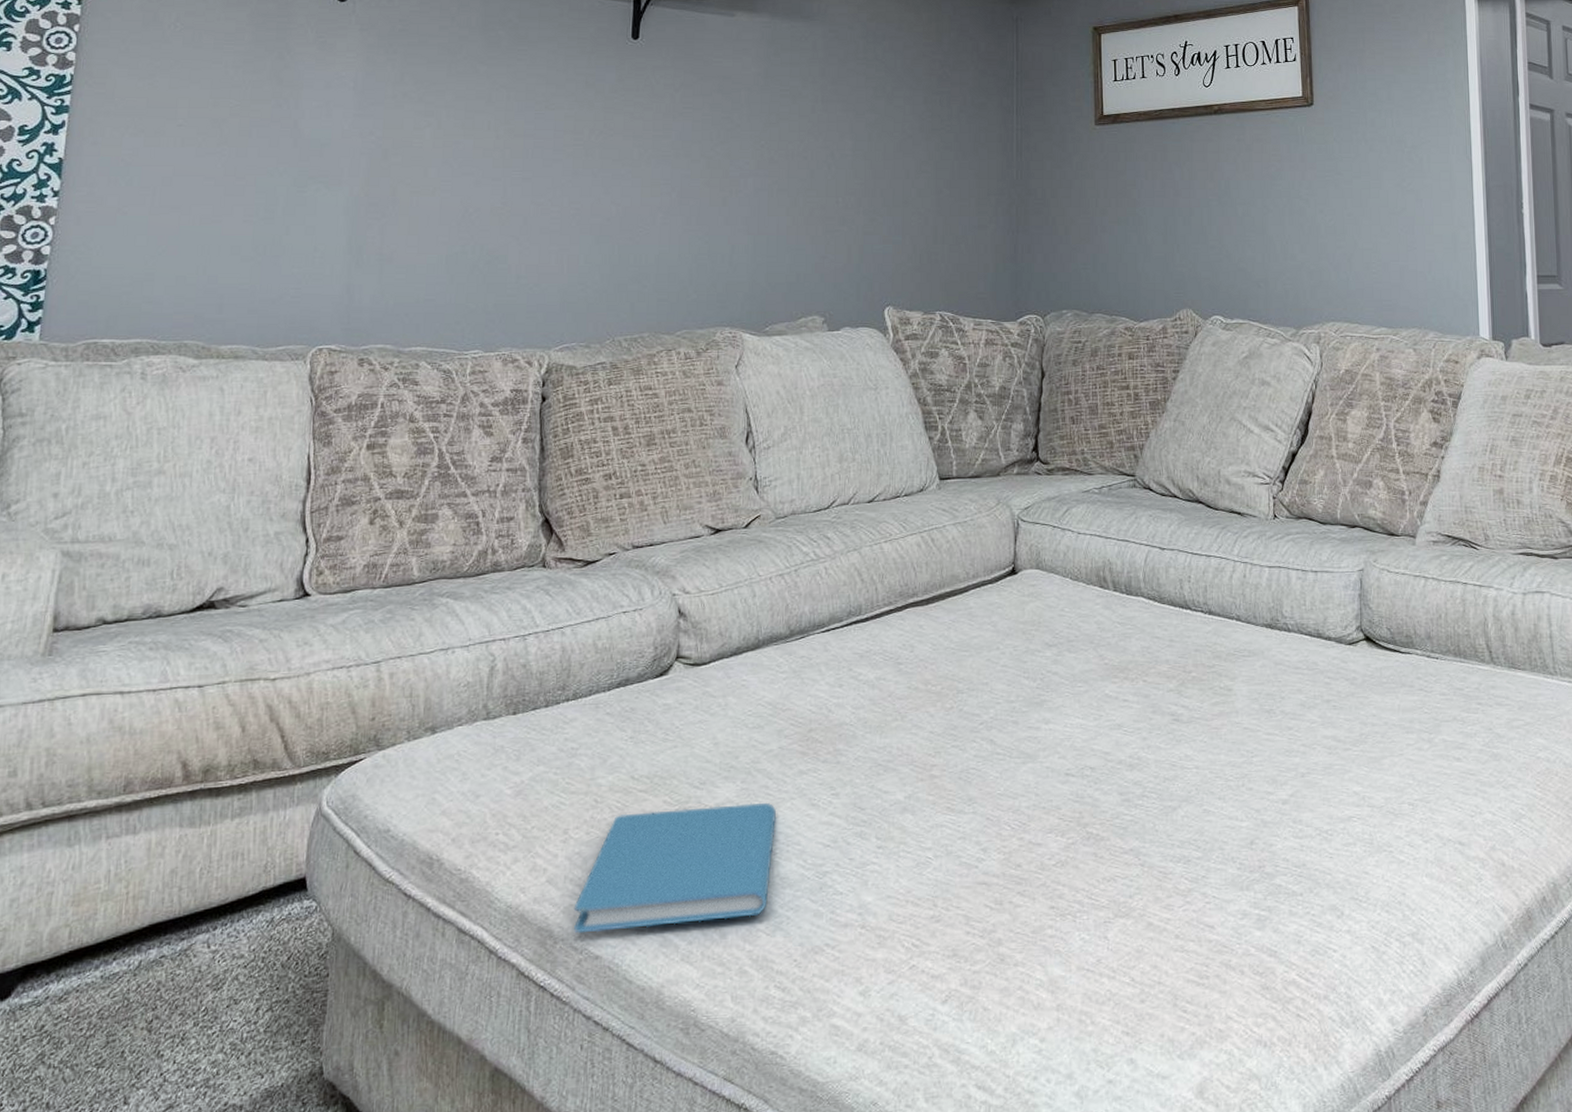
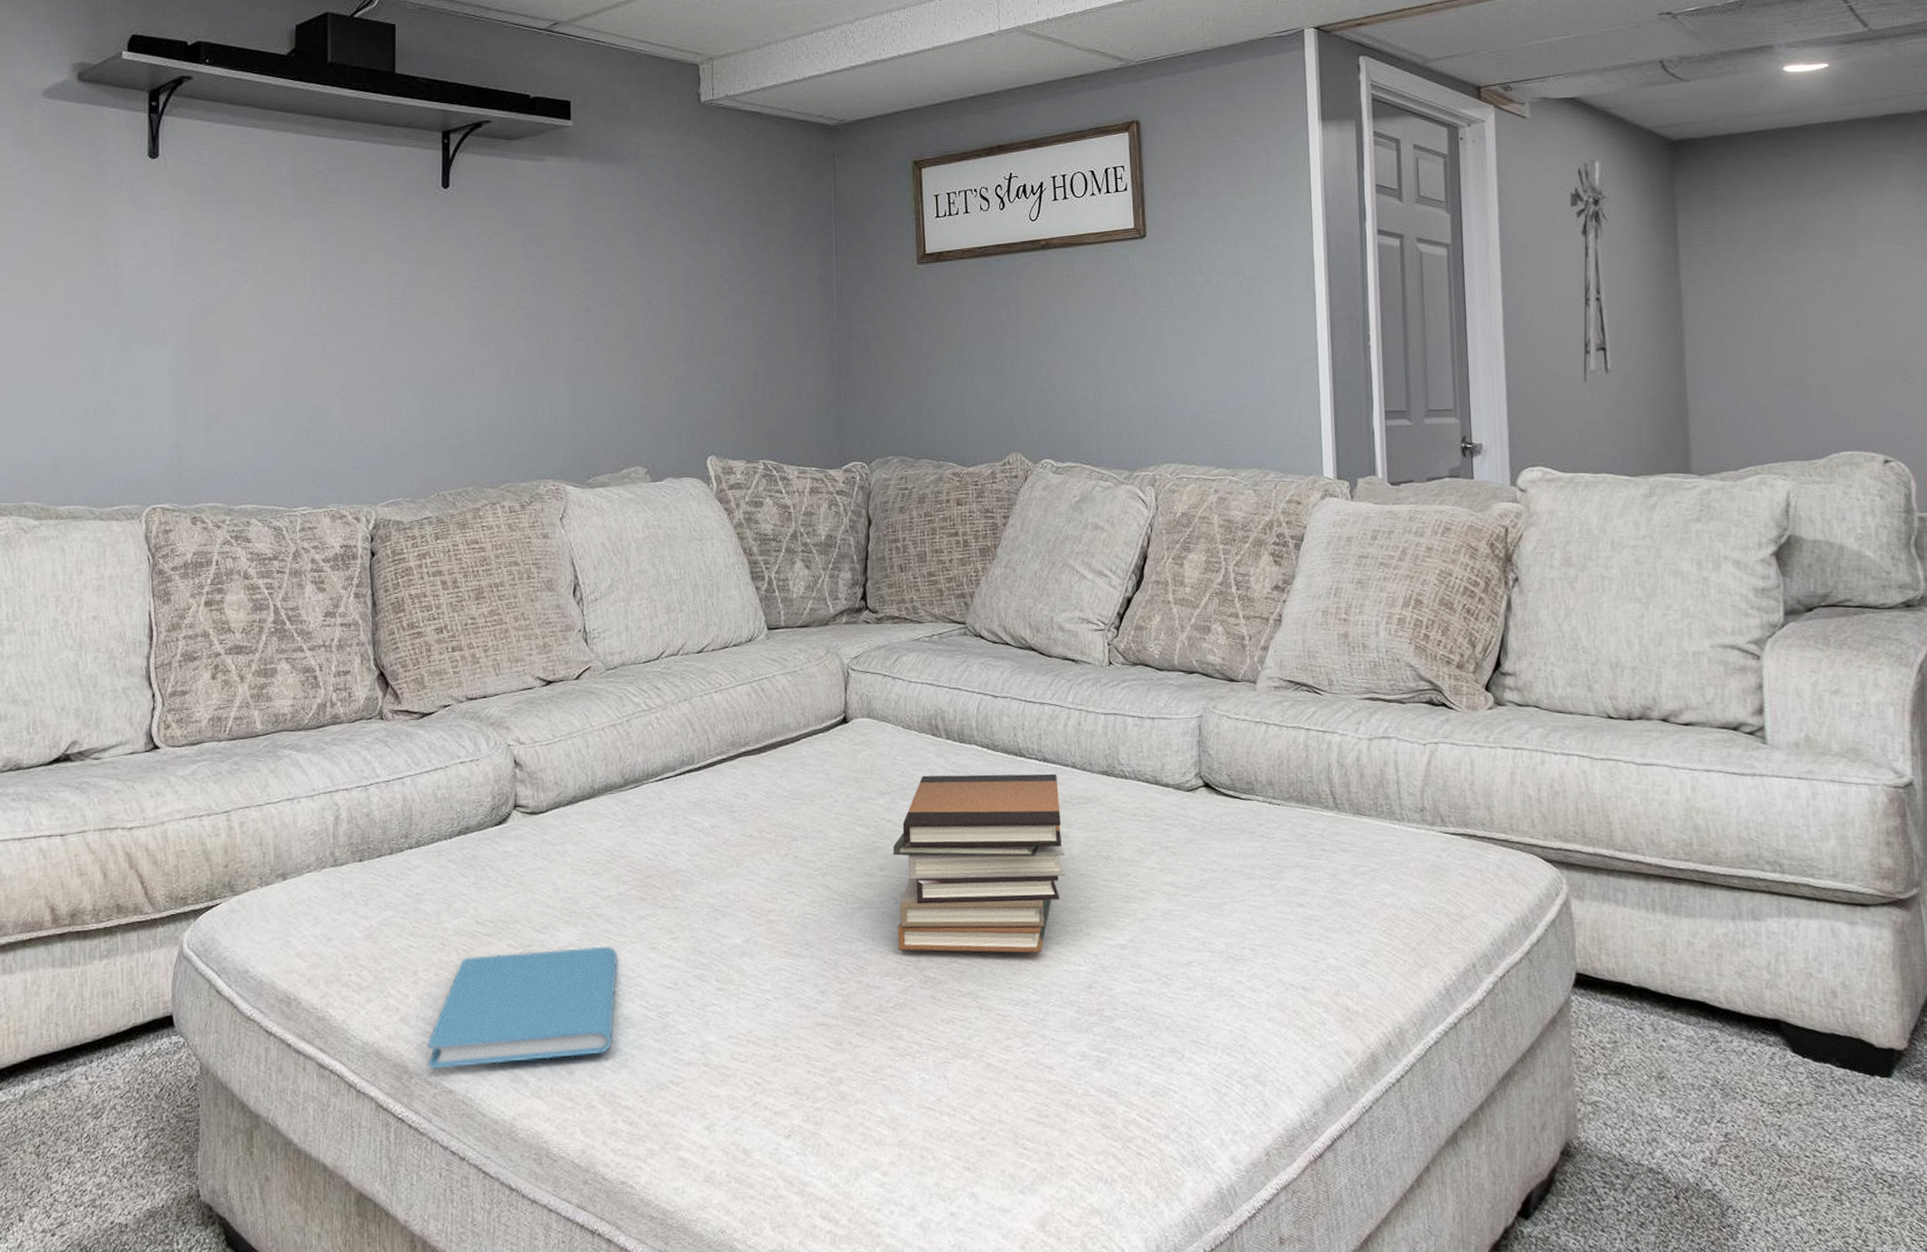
book stack: none [1059,626,1229,809] -> present [893,773,1066,953]

